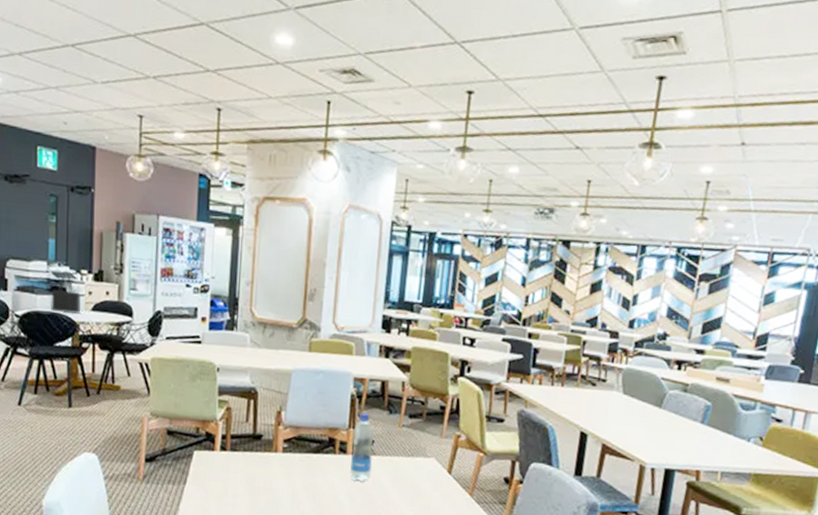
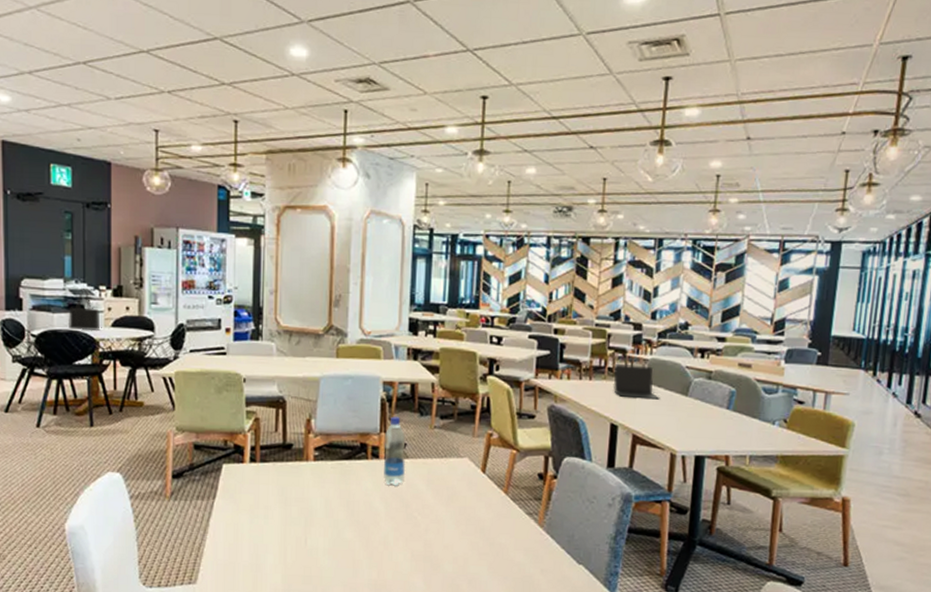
laptop: none [585,371,633,410] -> present [613,363,660,400]

